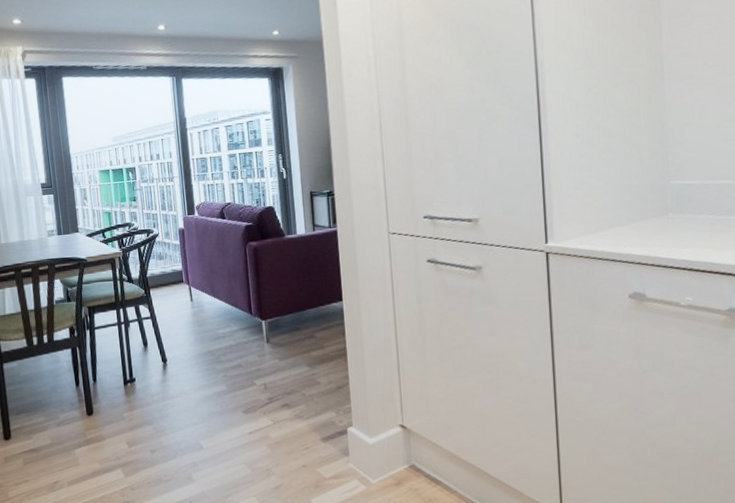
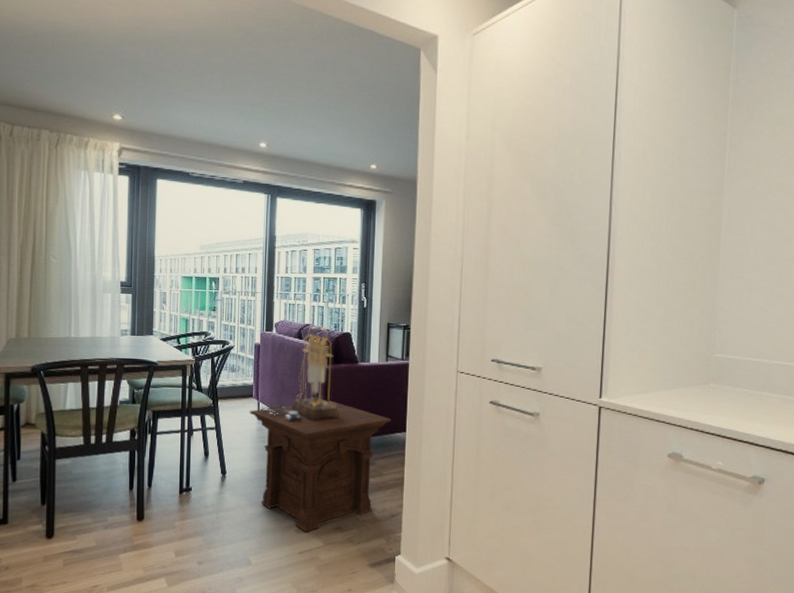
side table: none [181,277,327,412] -> present [249,400,392,532]
table lamp: none [192,204,273,303] -> present [261,326,340,422]

